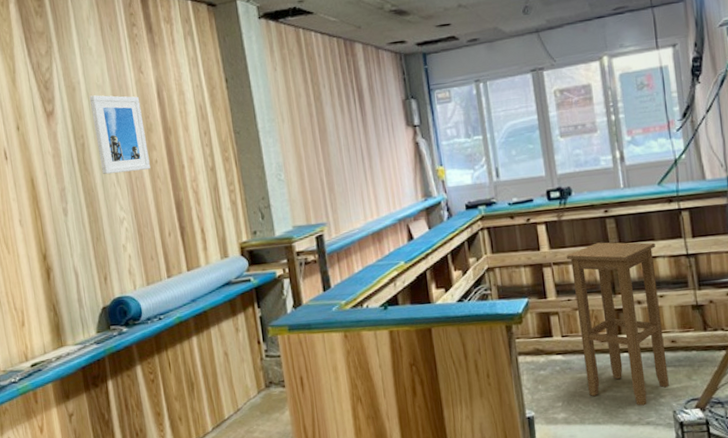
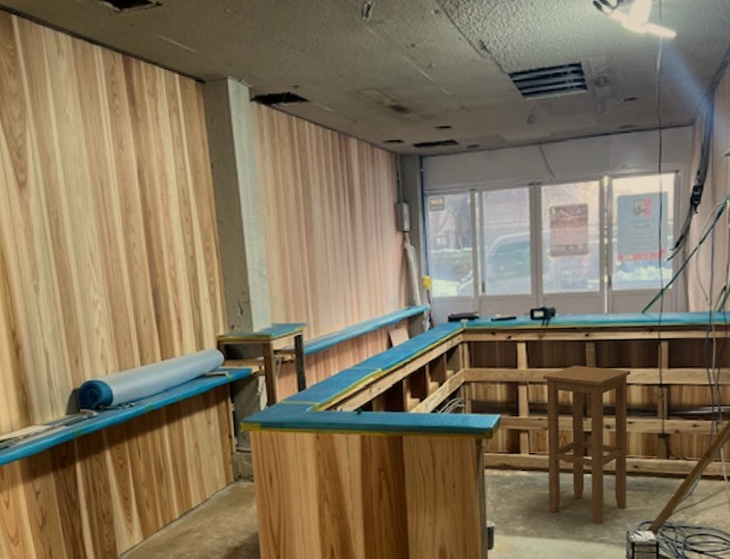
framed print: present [89,95,150,175] -> none [65,168,127,254]

